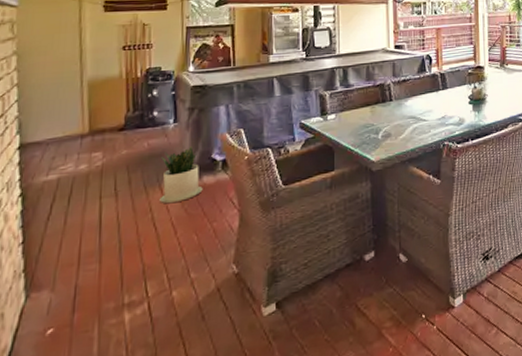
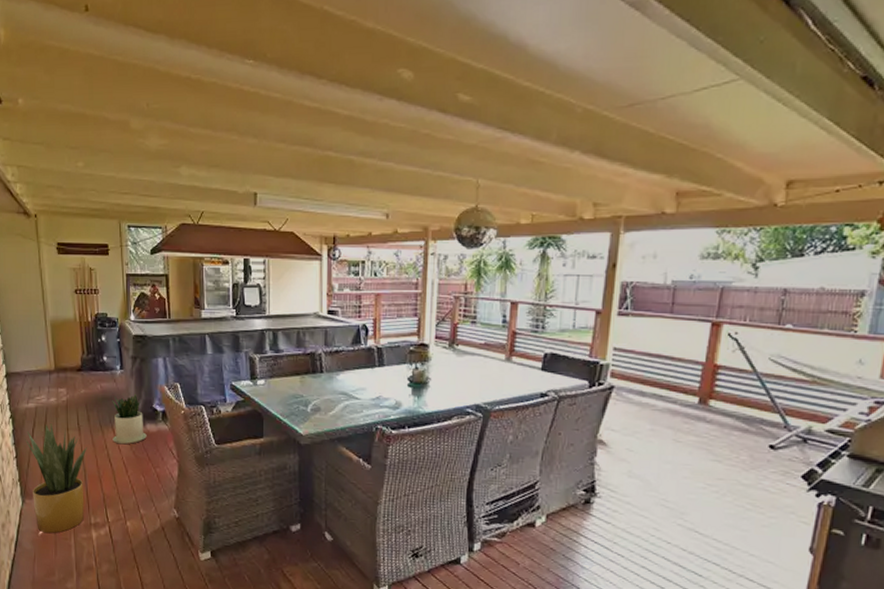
planter: none [38,194,125,331] -> present [25,423,87,534]

